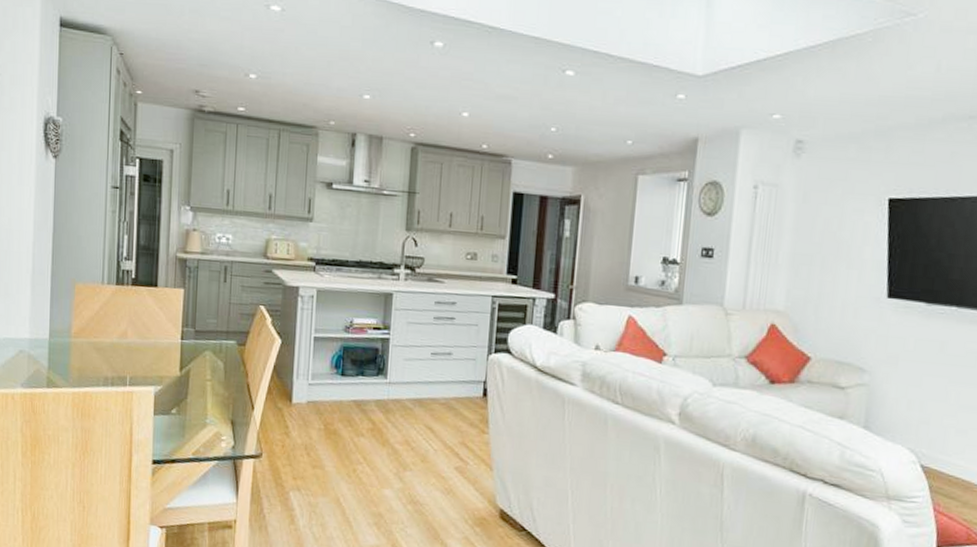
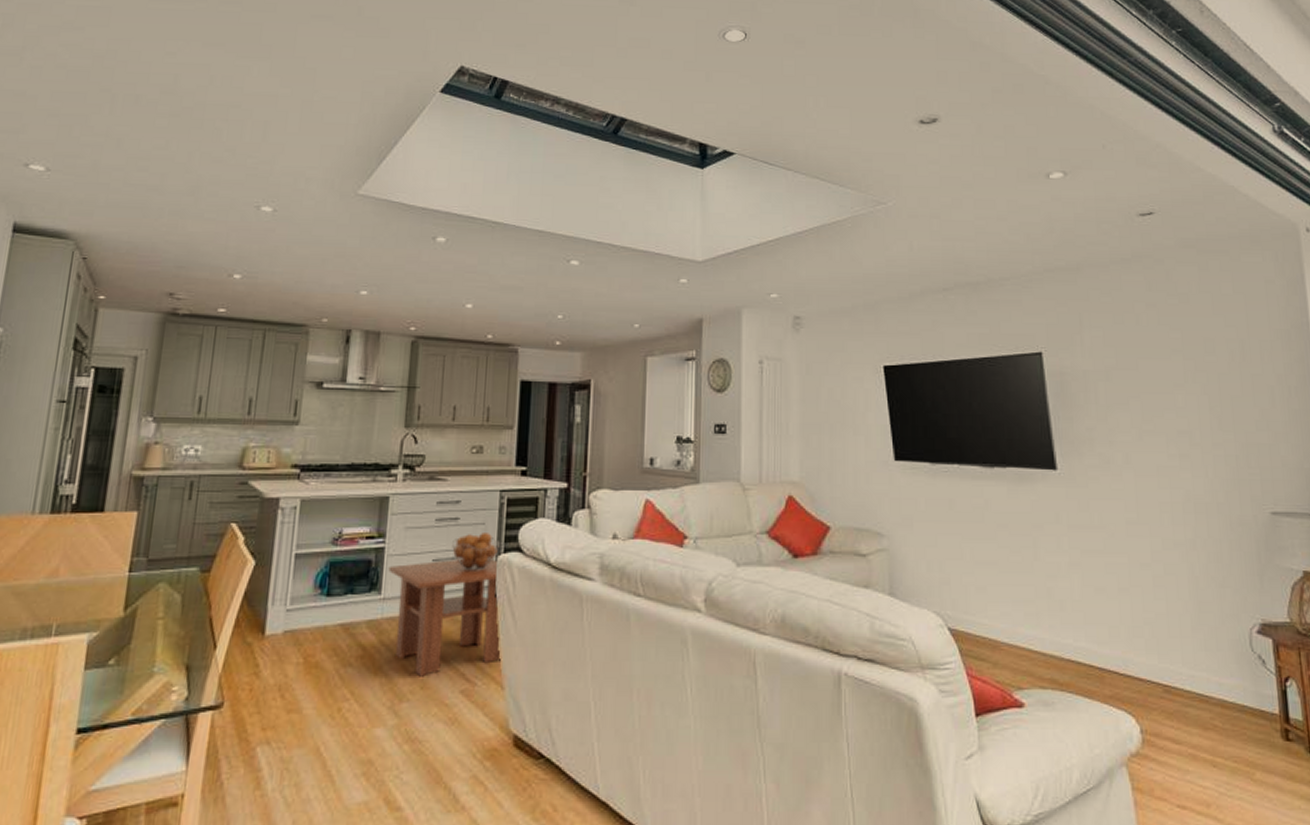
coffee table: none [393,354,490,452] -> present [388,558,501,677]
fruit basket: none [448,333,492,367] -> present [452,533,501,571]

